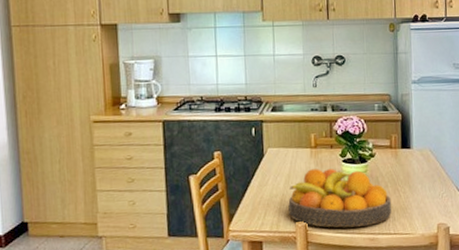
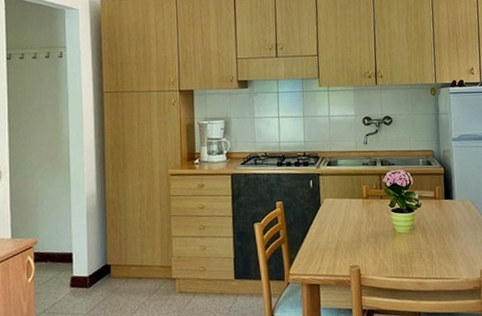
fruit bowl: present [288,169,391,228] -> none [343,217,437,273]

